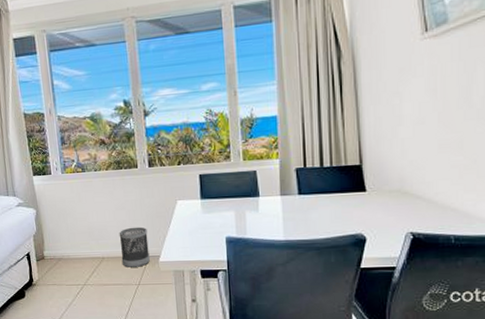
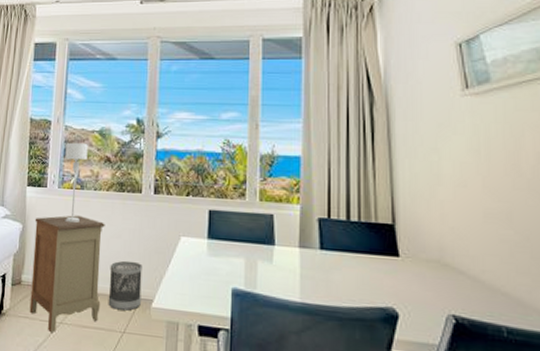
nightstand: none [46,195,116,294] -> present [29,215,105,333]
table lamp: none [61,129,86,203] -> present [65,142,88,223]

